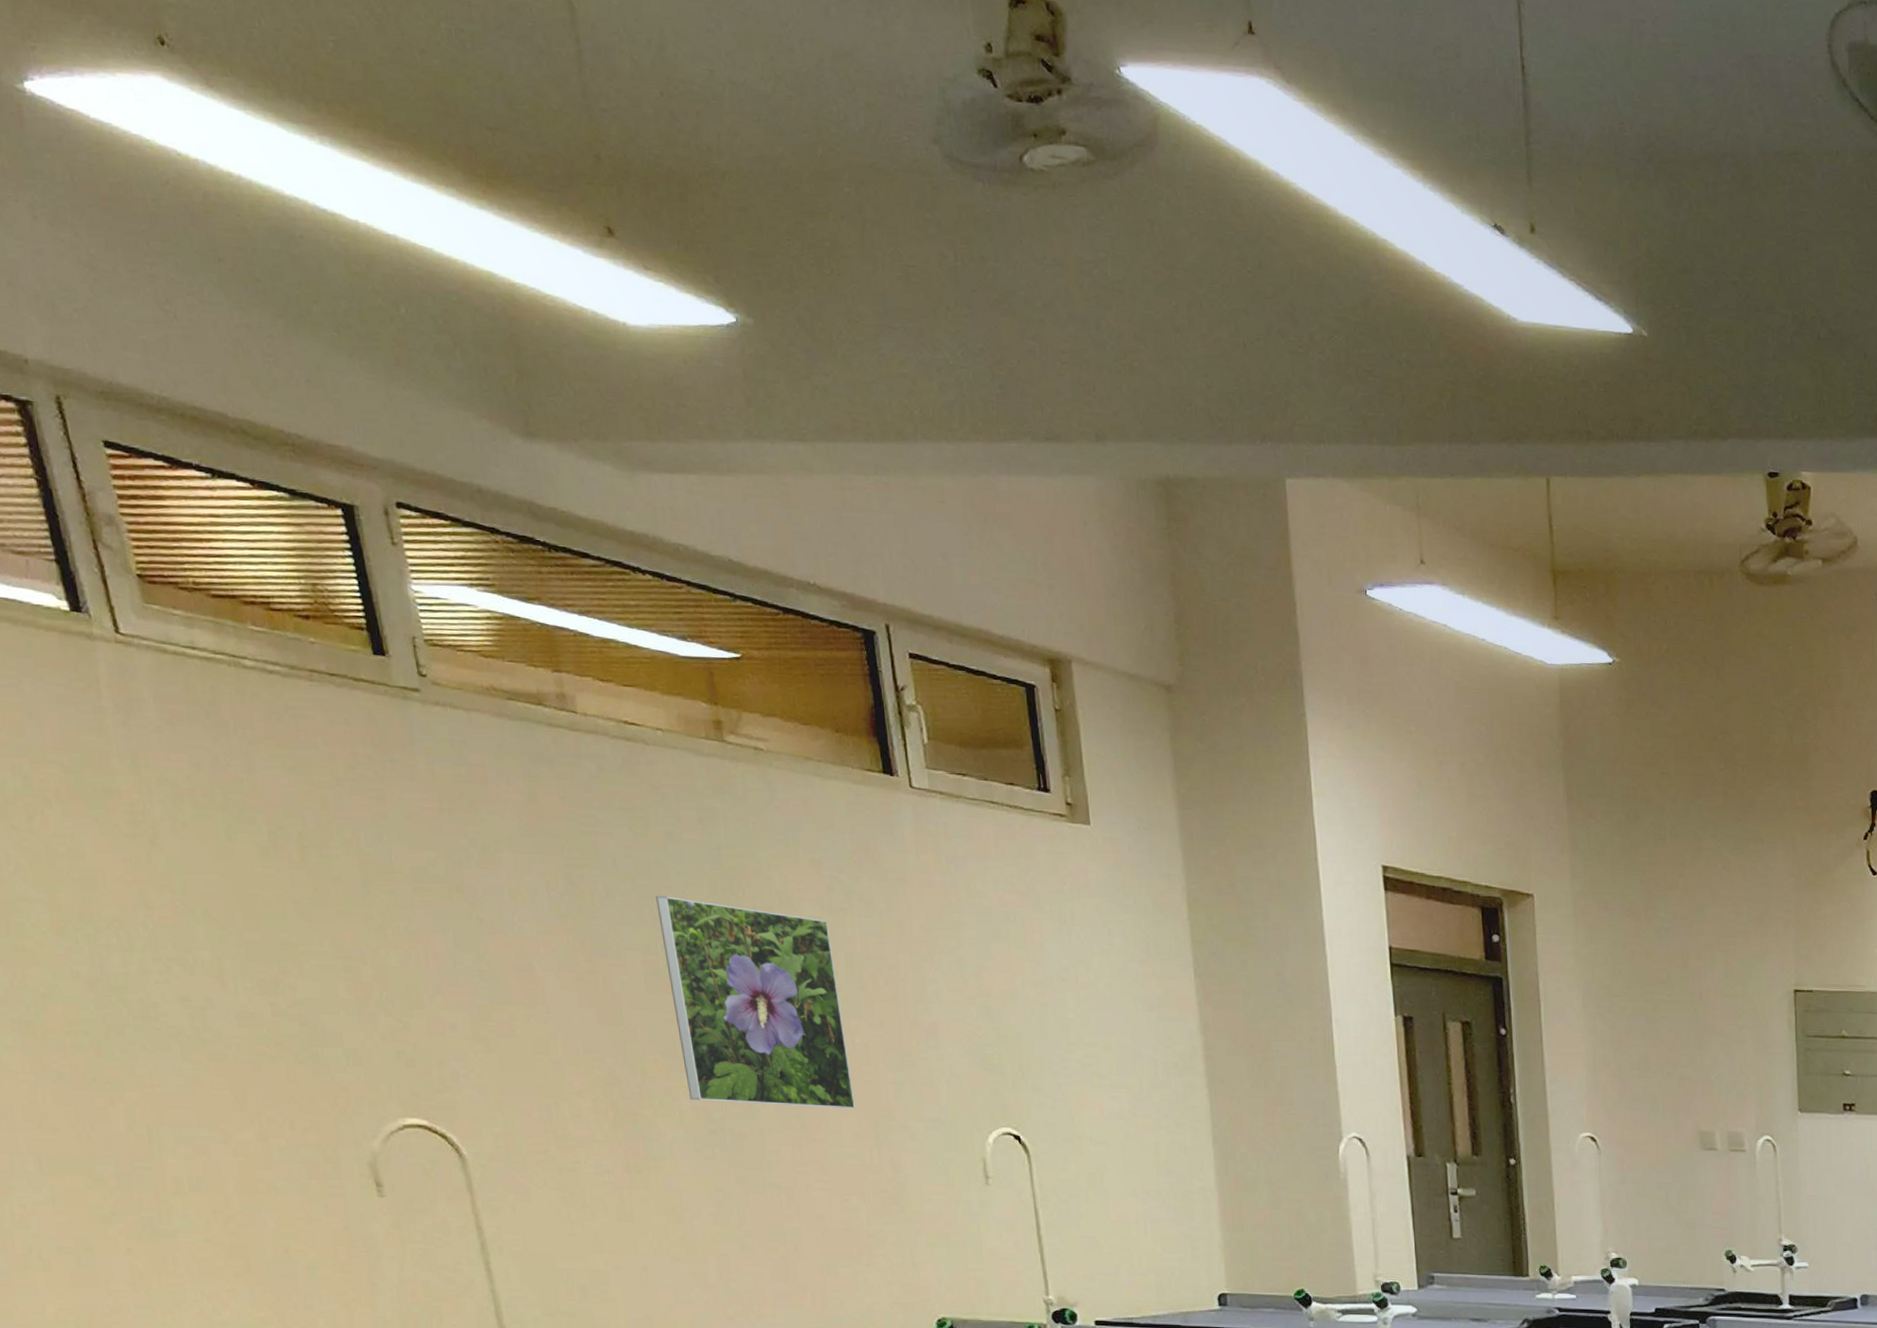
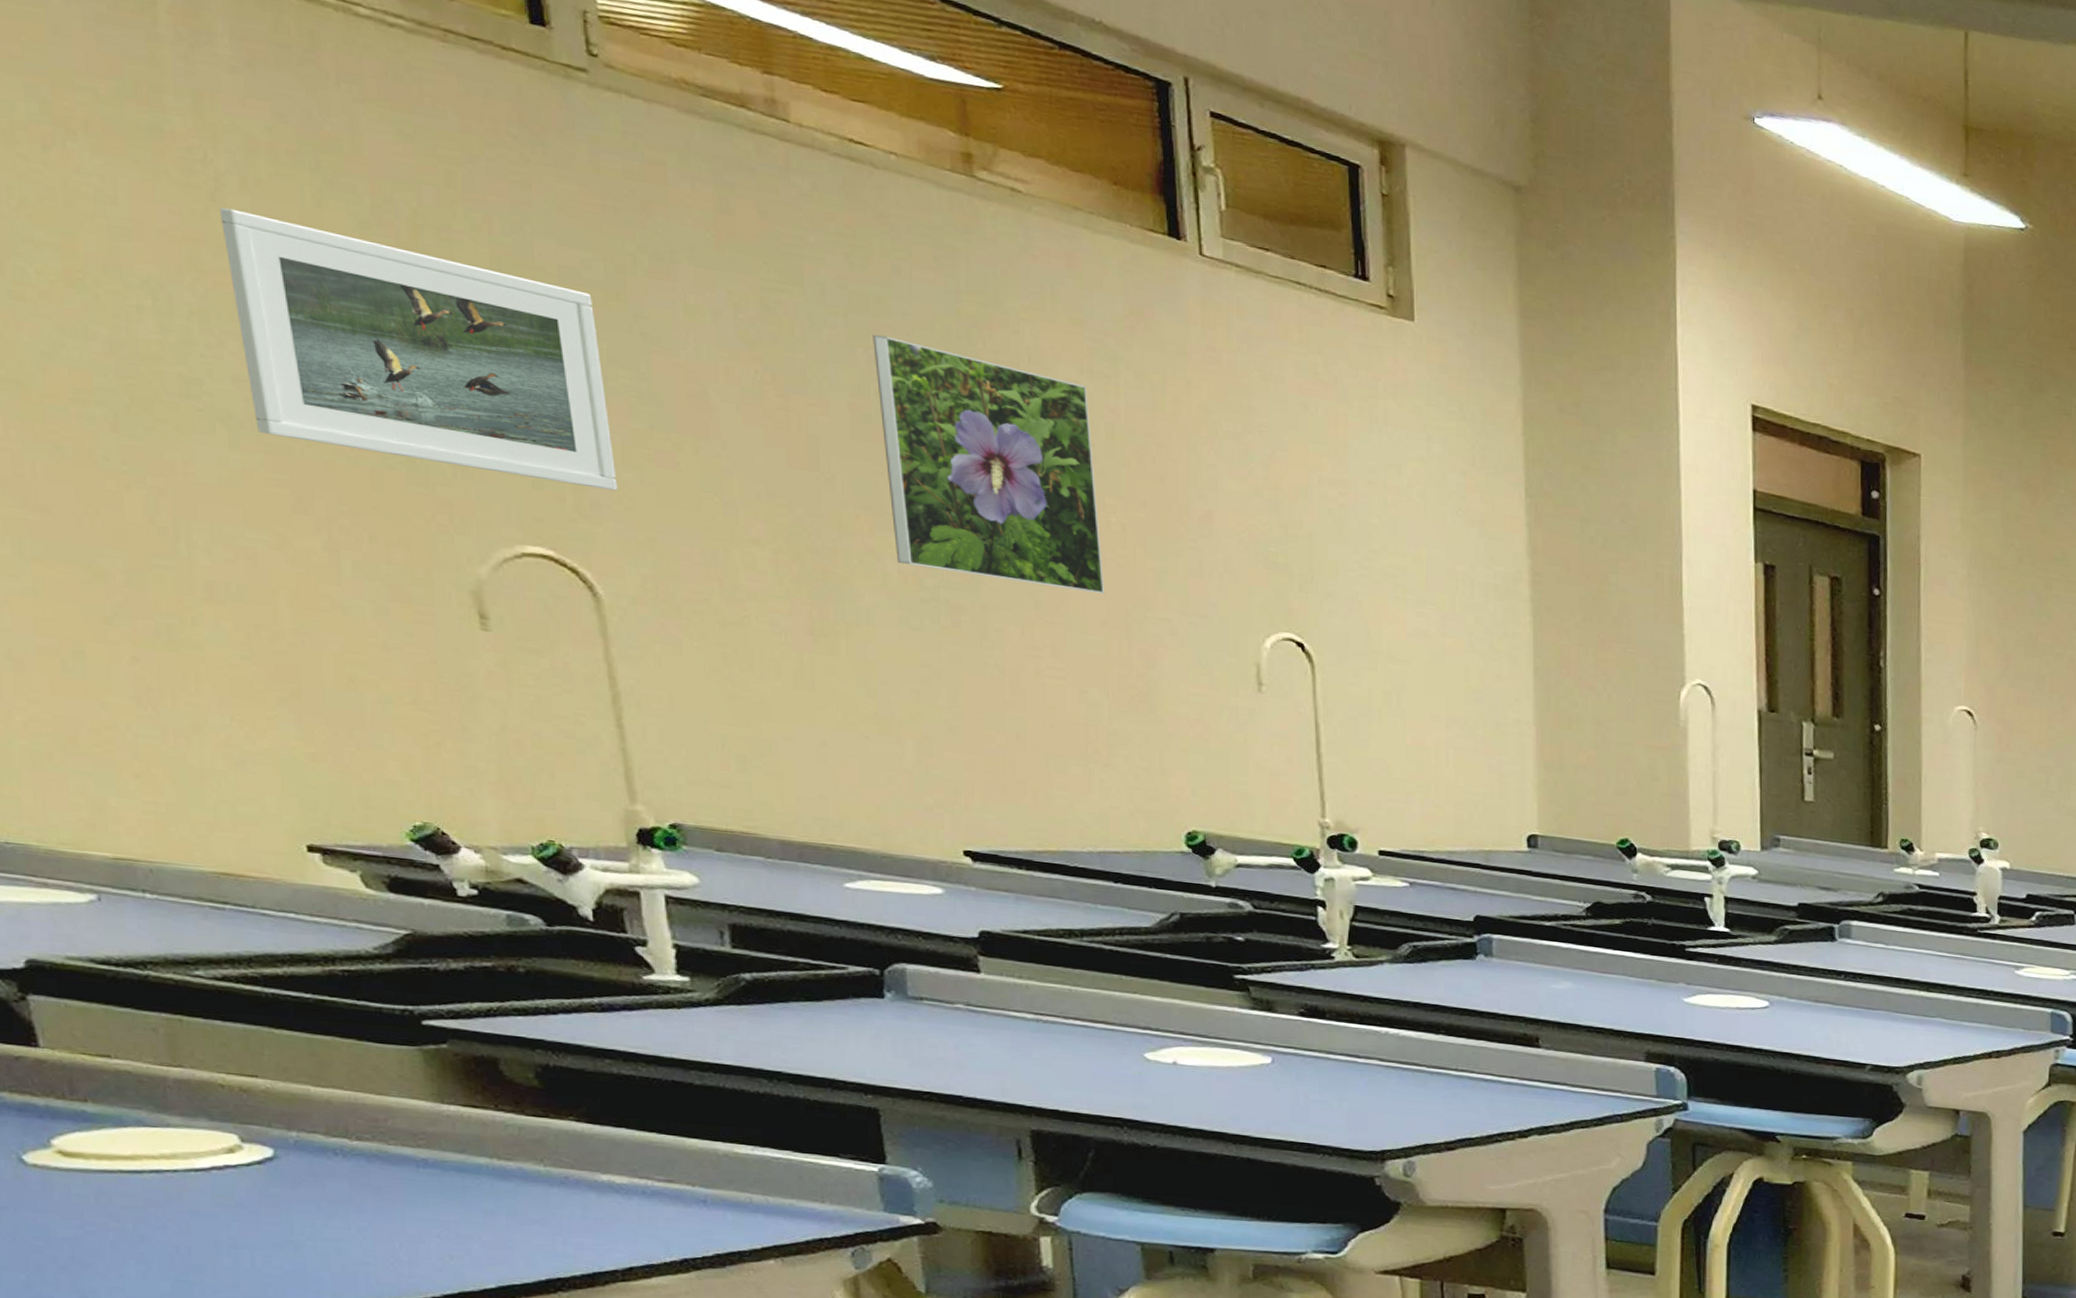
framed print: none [158,851,471,1062] -> present [219,207,618,491]

